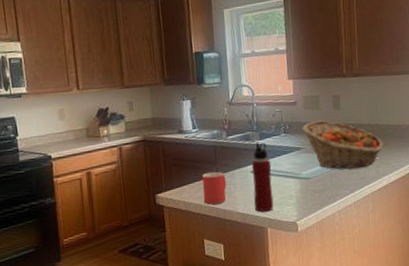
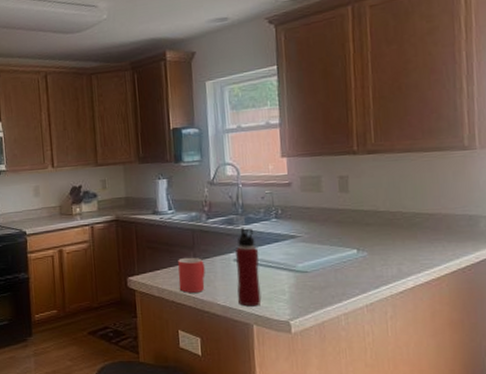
fruit basket: present [302,120,384,169] -> none [298,205,410,264]

